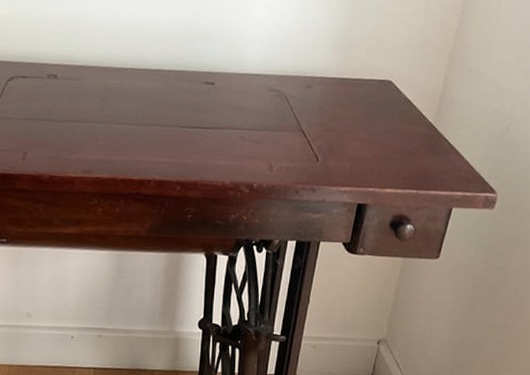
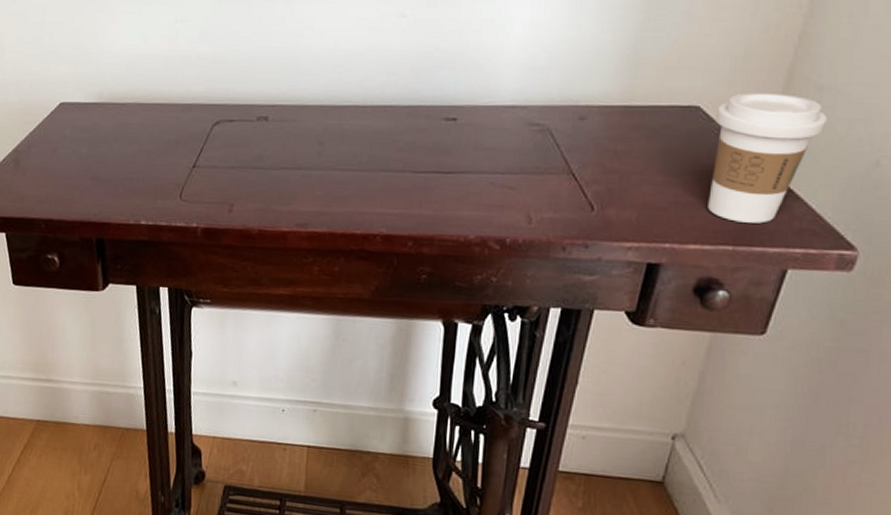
coffee cup: none [398,72,475,173] -> present [708,93,827,224]

